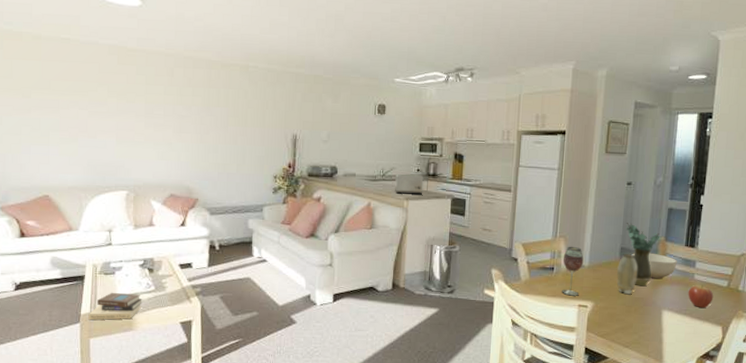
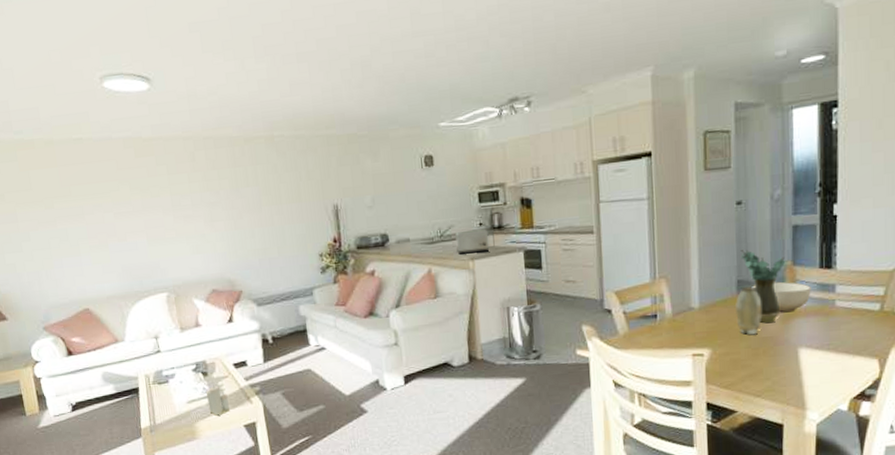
books: present [88,292,143,321] -> none [148,400,202,434]
candle: none [149,281,169,311] -> present [205,385,230,416]
wineglass: present [562,246,584,296] -> none [666,286,693,345]
fruit: present [688,285,714,308] -> none [829,313,863,340]

